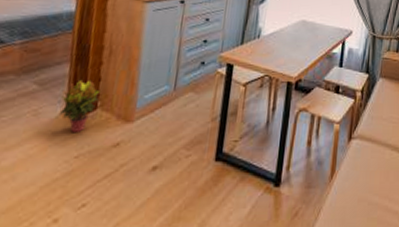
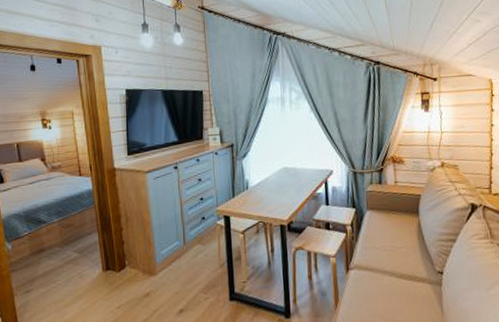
potted plant: present [58,79,101,134] -> none [96,244,126,289]

